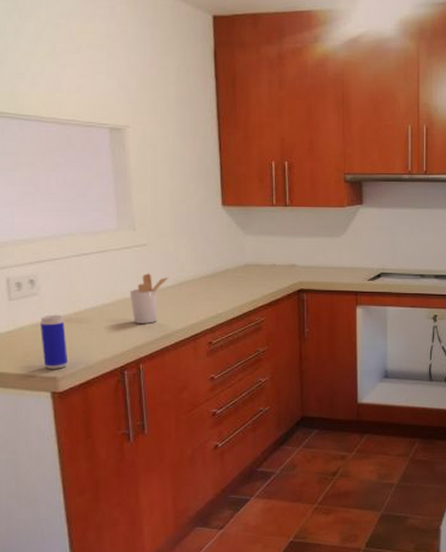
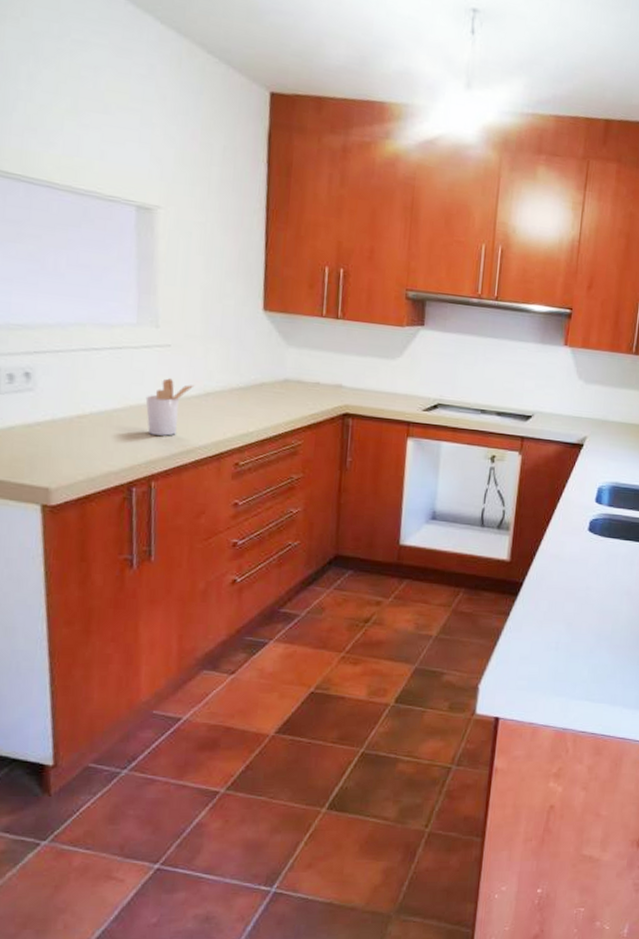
beverage can: present [41,315,69,369] -> none [33,415,66,479]

